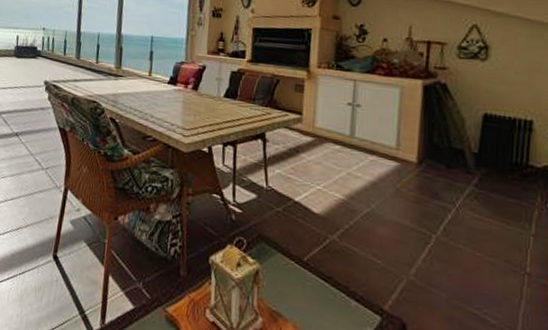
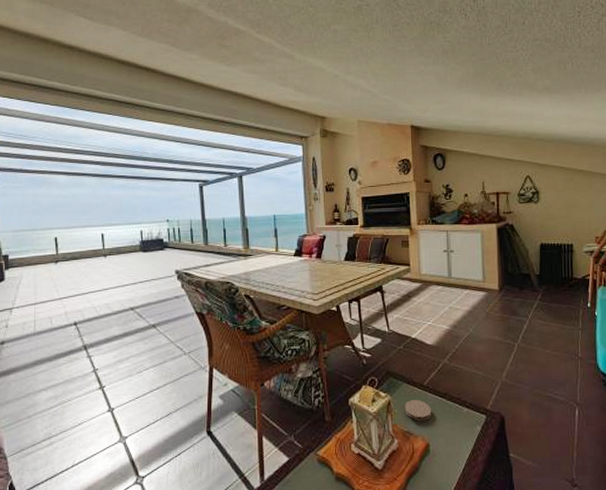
coaster: none [275,274,310,304] -> present [404,400,432,421]

